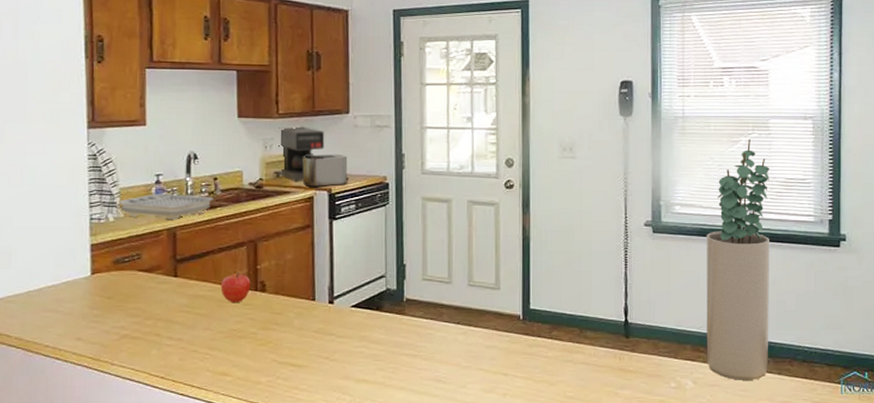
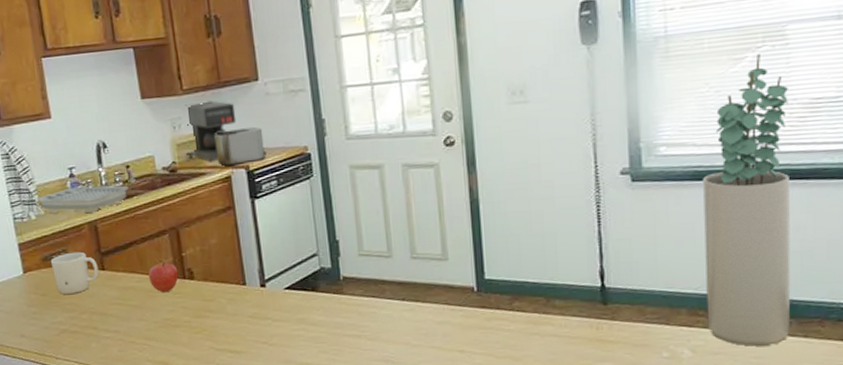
mug: none [122,257,171,298] -> present [50,251,99,294]

